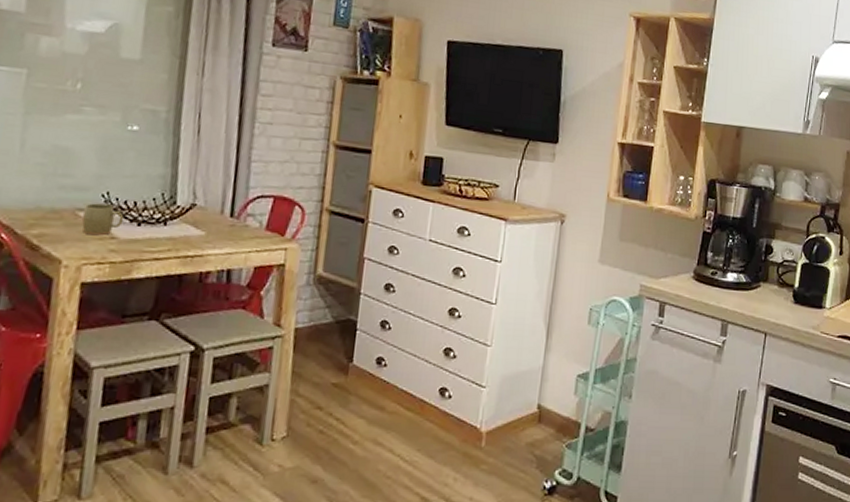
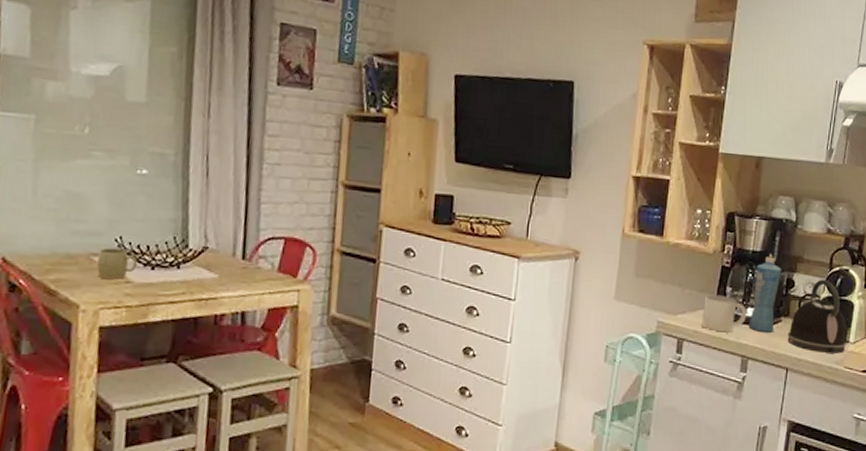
mug: none [683,259,727,297] -> present [701,294,746,333]
squeeze bottle: none [728,220,761,297] -> present [748,254,782,333]
kettle: none [766,245,823,319] -> present [787,279,847,354]

